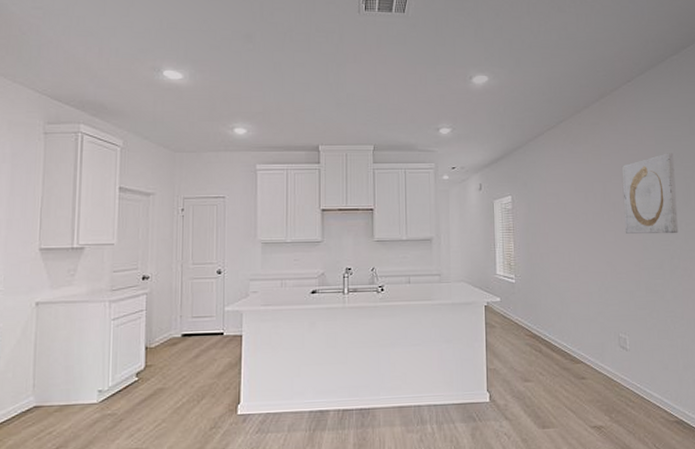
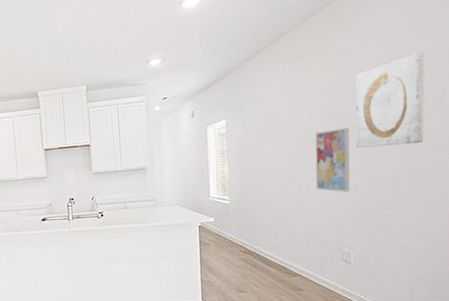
wall art: none [591,213,622,276] -> present [316,127,350,192]

